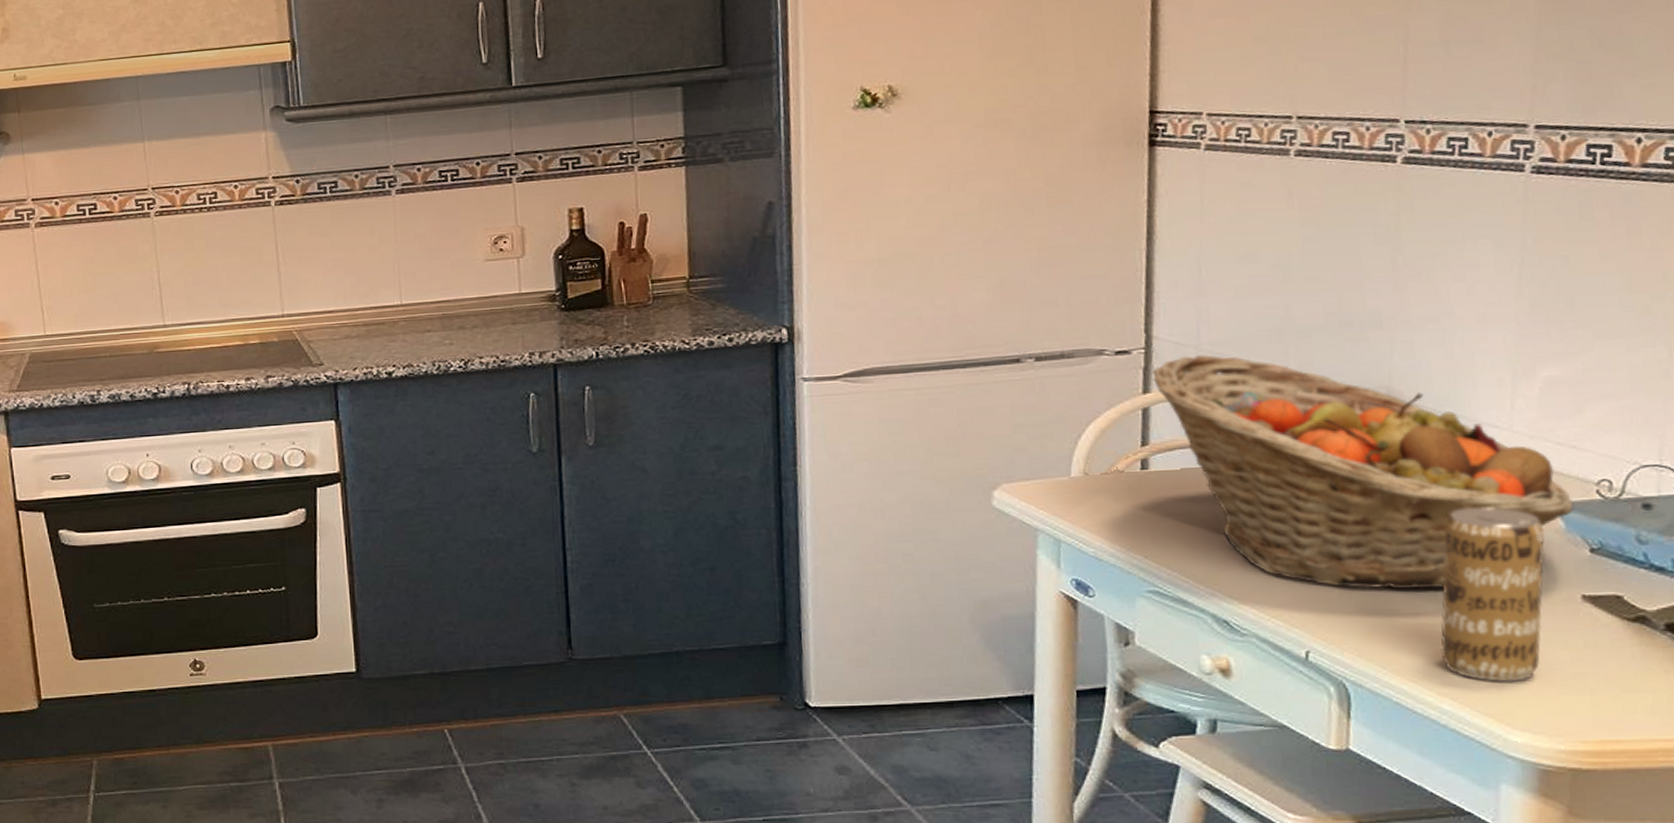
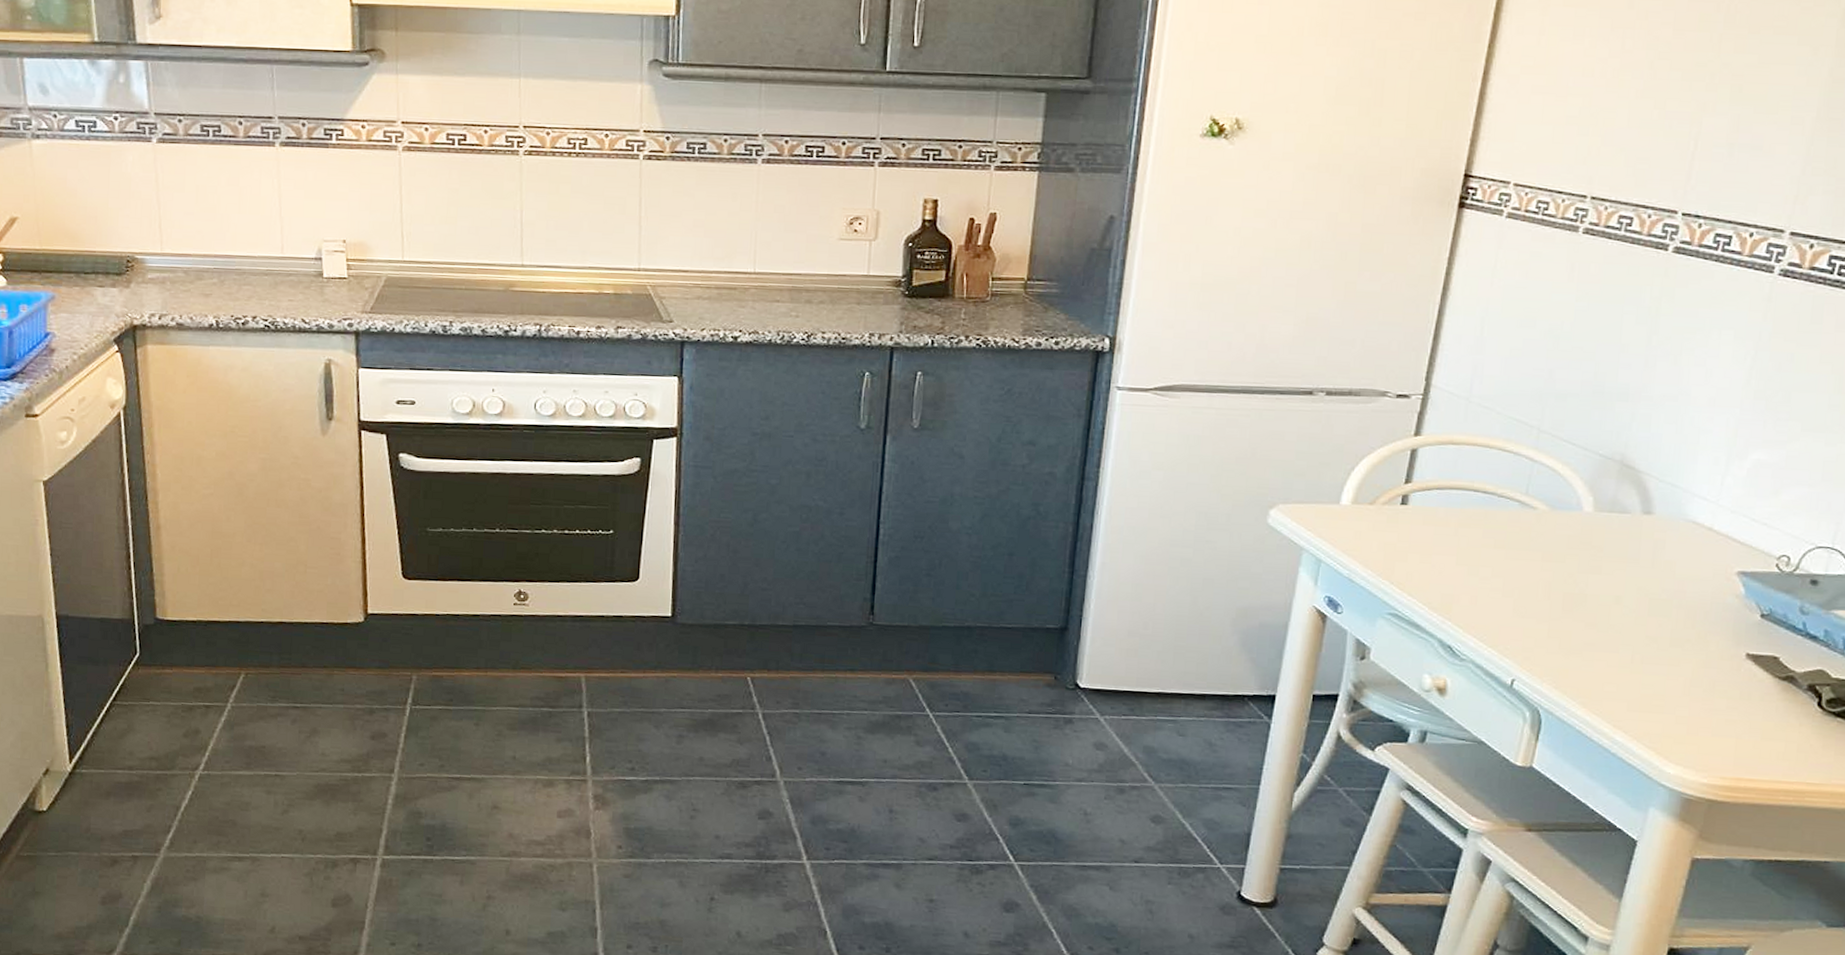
fruit basket: present [1152,355,1575,590] -> none [1425,406,1756,636]
beverage can: present [1439,507,1545,682] -> none [1621,568,1728,722]

